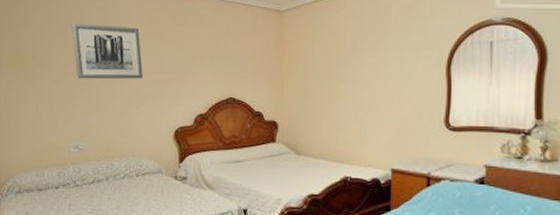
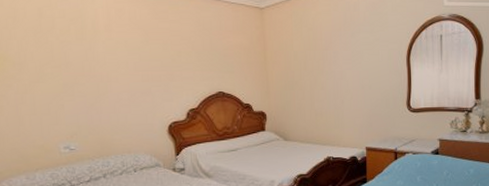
wall art: present [71,22,144,79] -> none [44,20,130,79]

